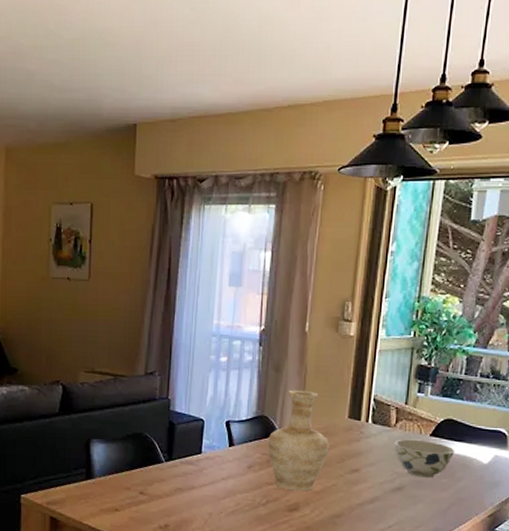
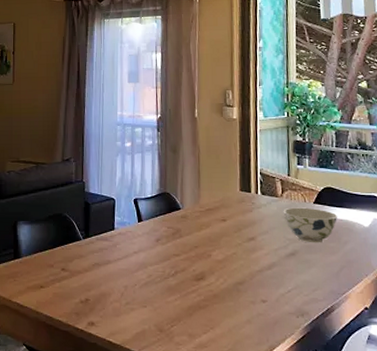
vase: present [267,389,330,491] -> none [171,168,226,261]

